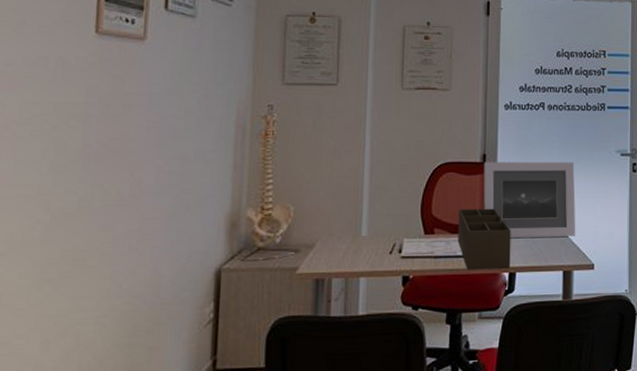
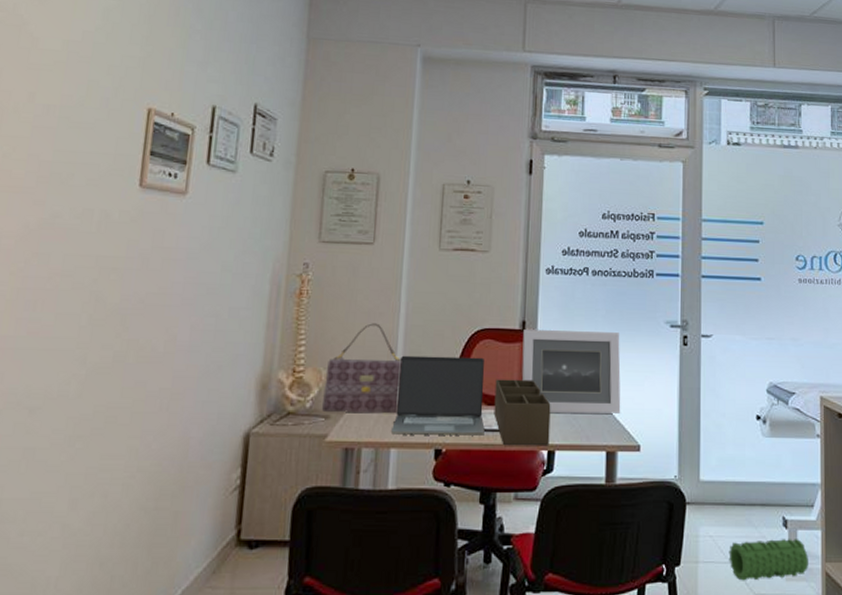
handbag: none [291,161,369,247] -> present [321,323,402,414]
laptop: none [359,189,449,264] -> present [390,355,485,436]

